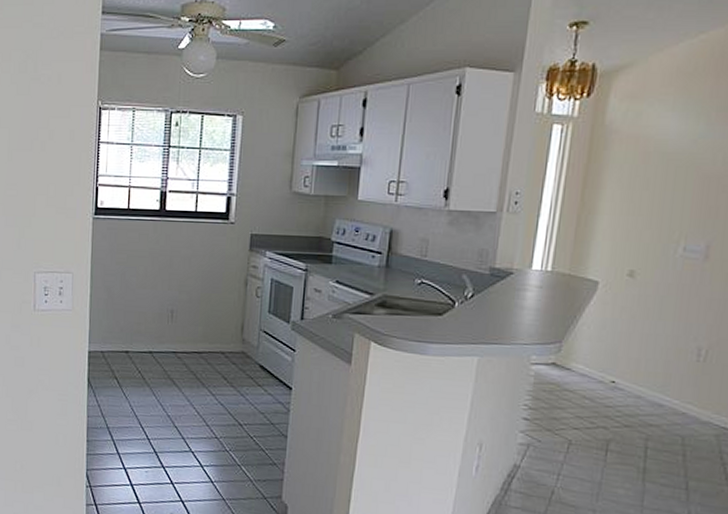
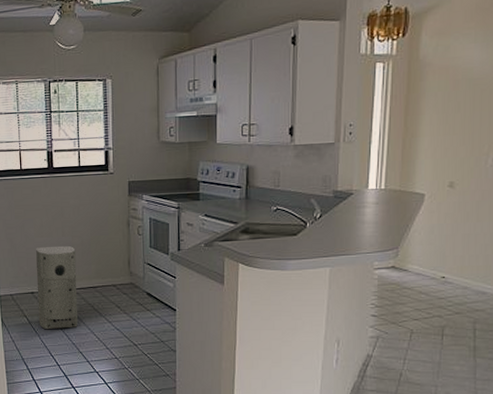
air purifier: none [130,300,182,397] -> present [36,245,78,330]

